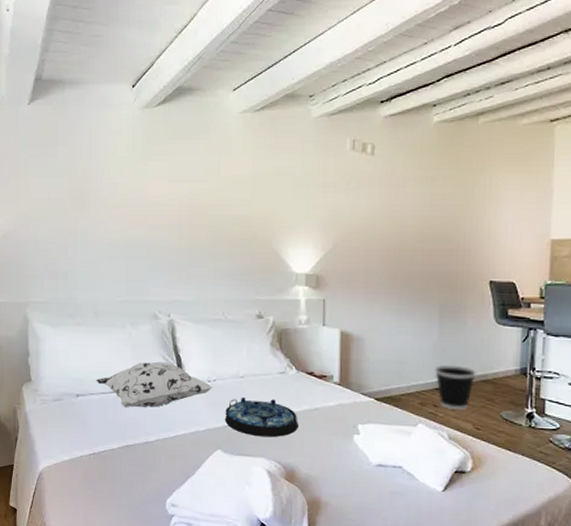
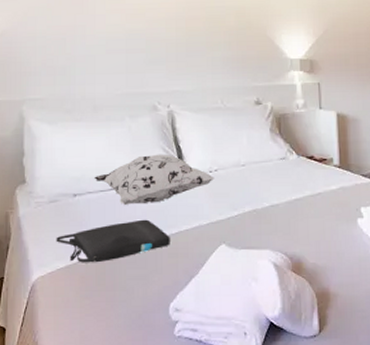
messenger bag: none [60,422,168,458] -> present [56,219,170,263]
serving tray: present [225,397,298,438] -> none [228,186,302,227]

